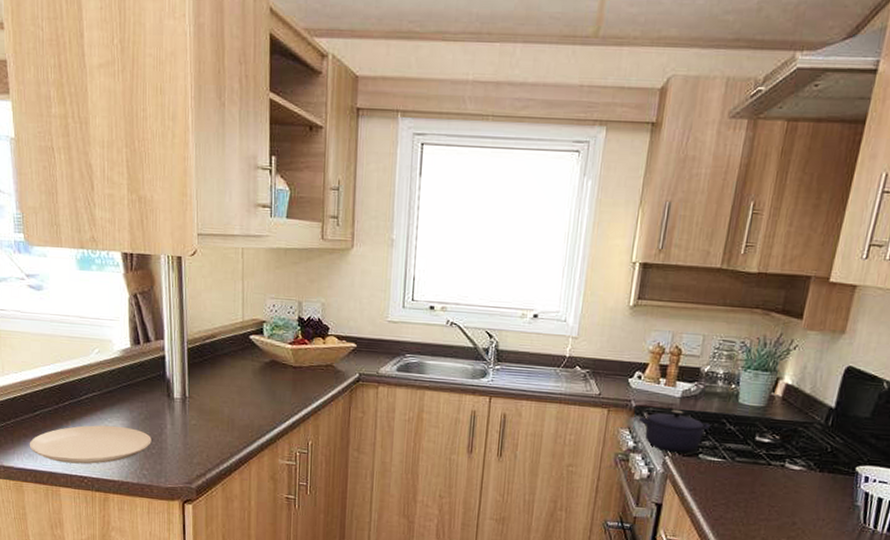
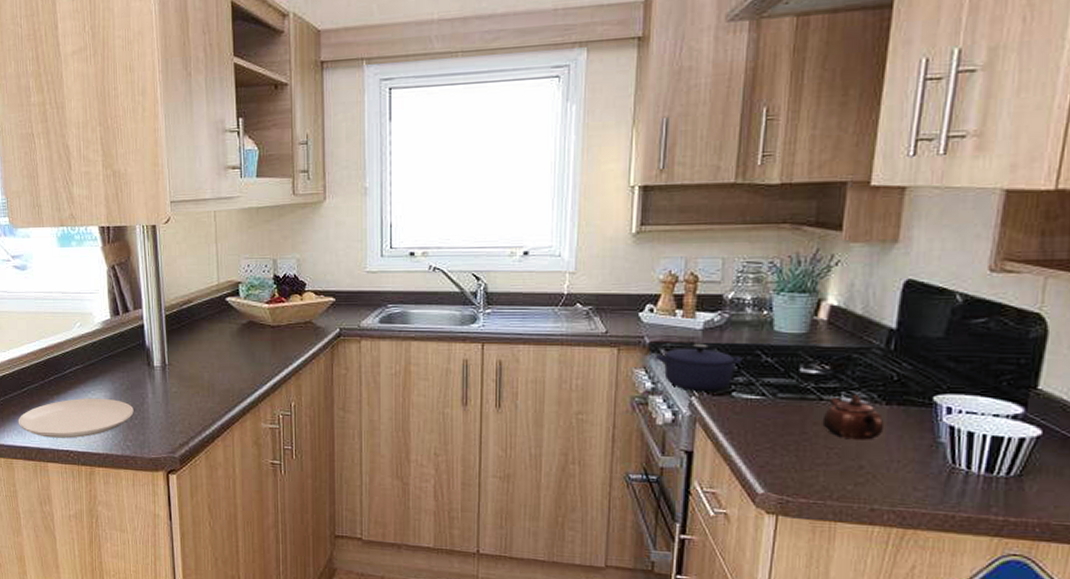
teapot: none [768,462,816,501] -> present [822,395,885,440]

